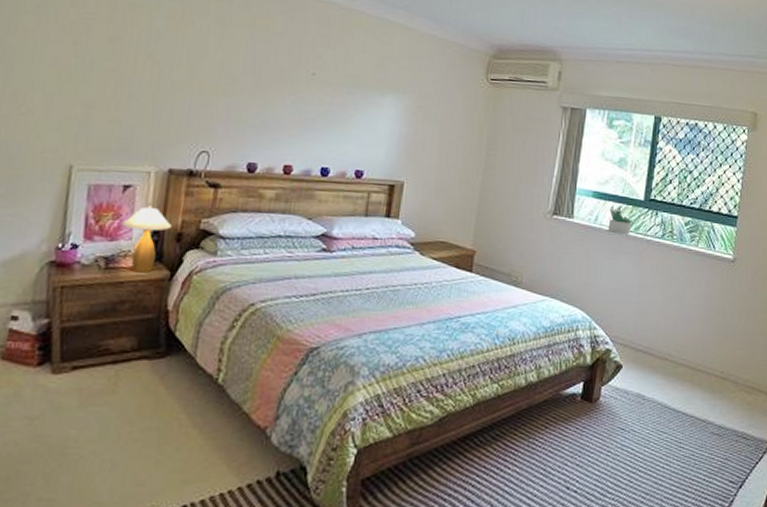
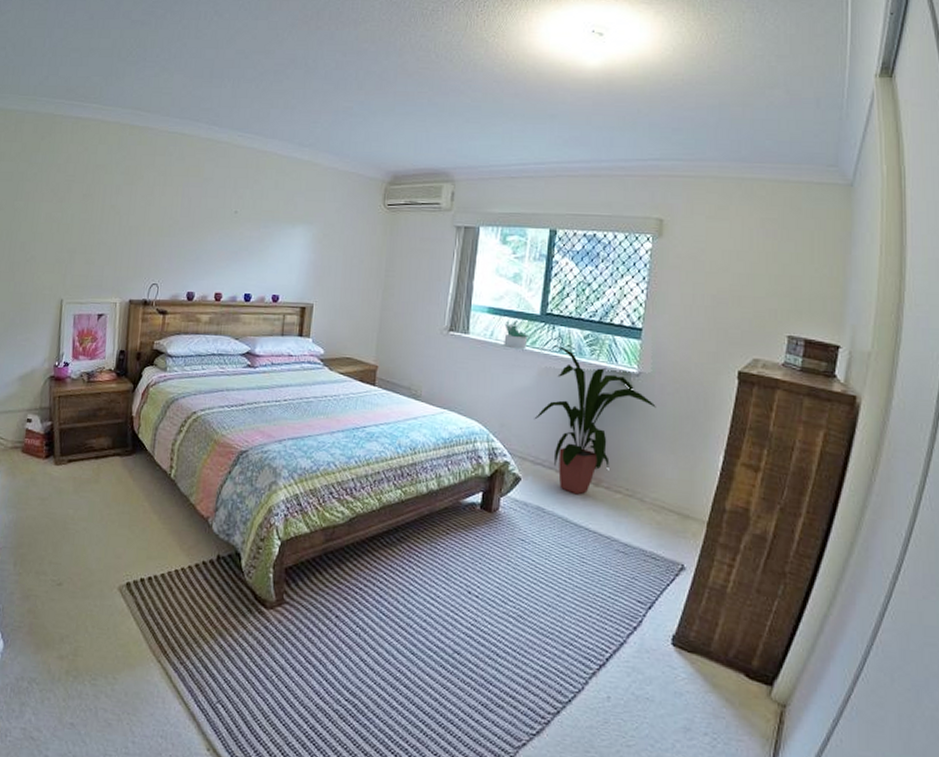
table lamp: present [122,203,173,273] -> none [98,329,134,386]
house plant: none [636,231,749,380] -> present [534,345,656,495]

